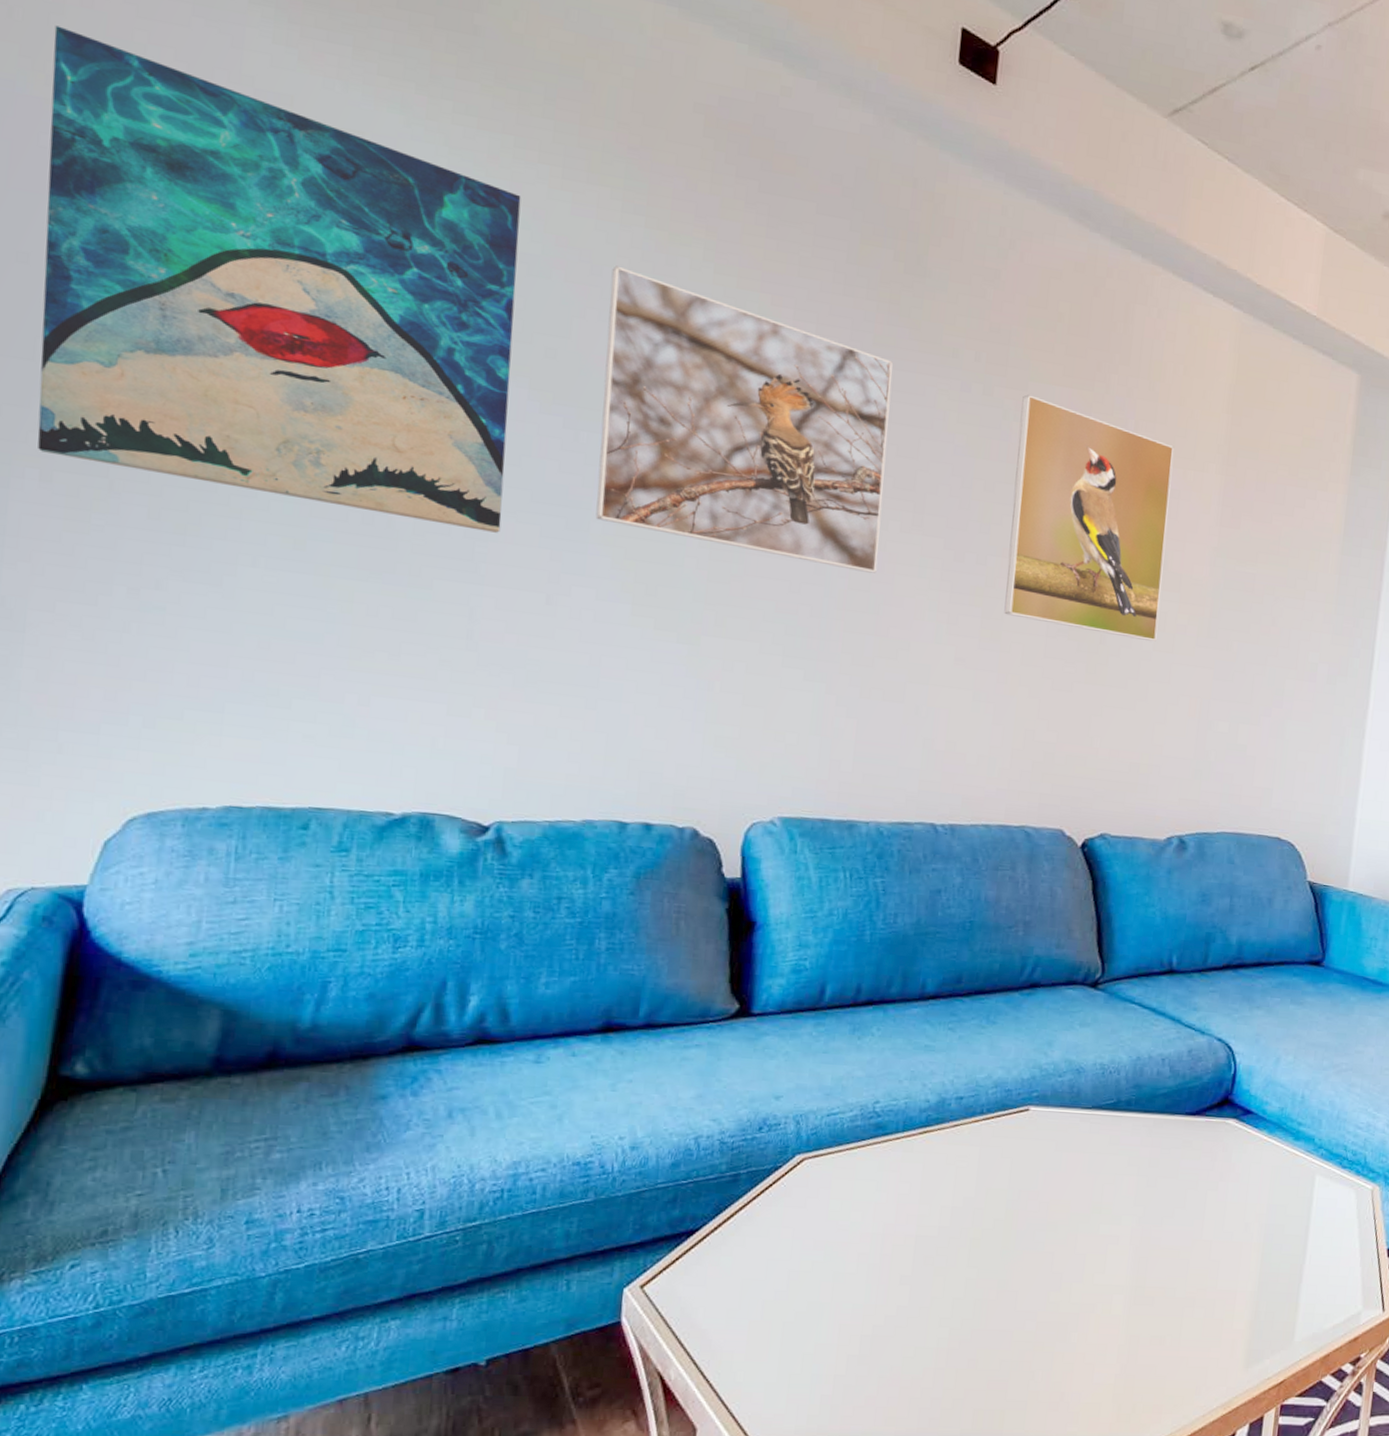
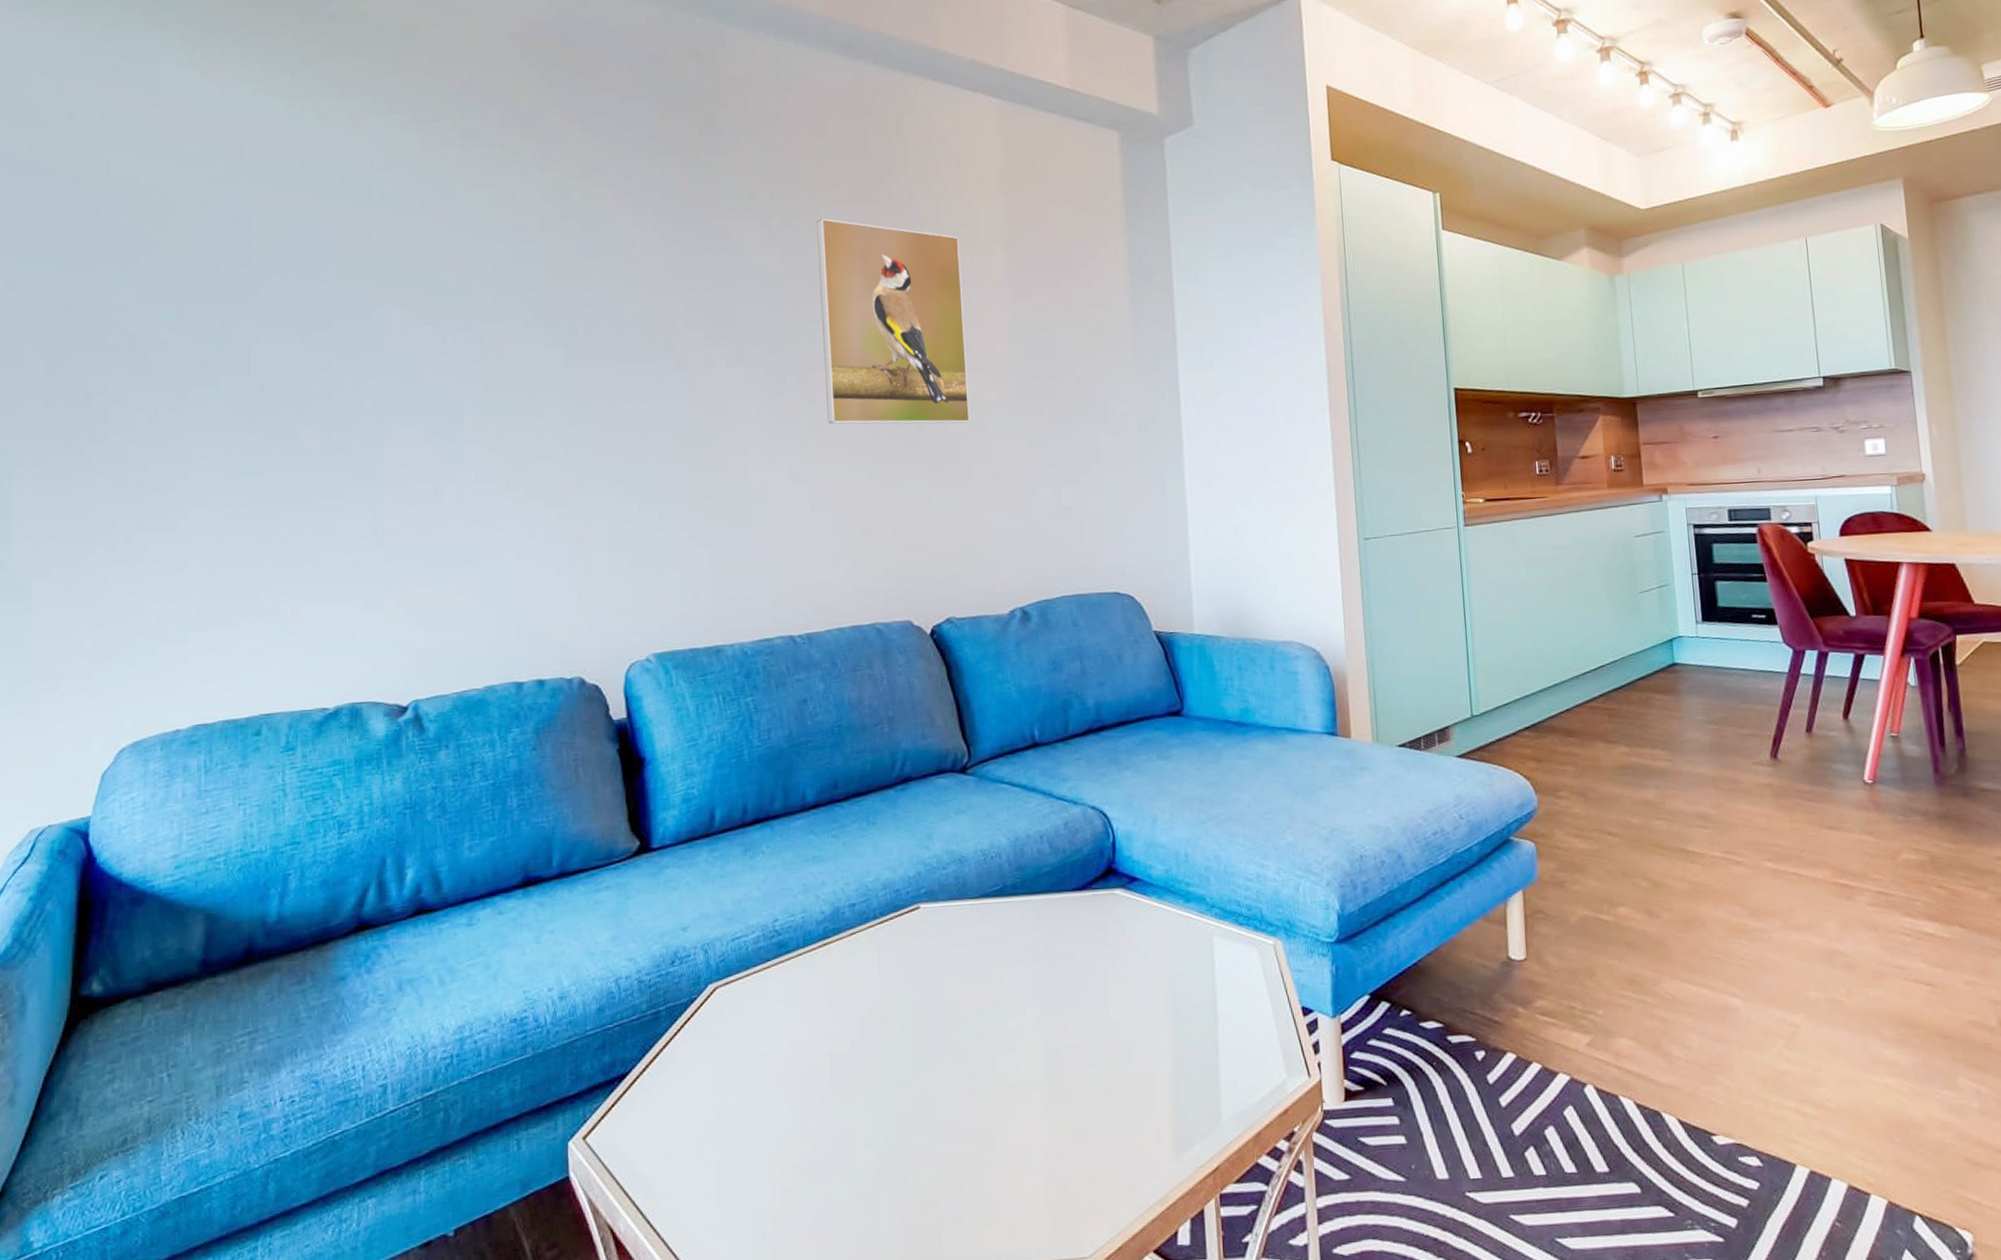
wall art: present [37,25,521,533] -> none [23,94,391,444]
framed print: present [595,265,893,574] -> none [459,185,710,411]

